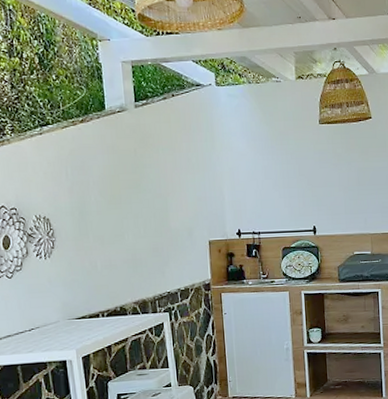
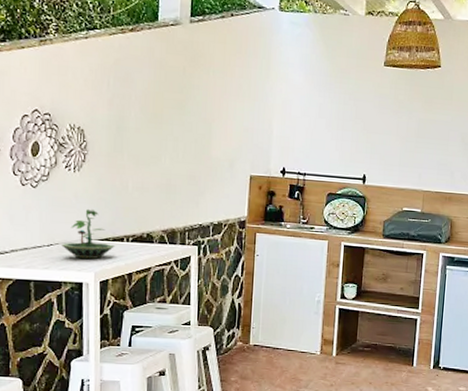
terrarium: none [42,291,93,339] -> present [62,208,116,260]

